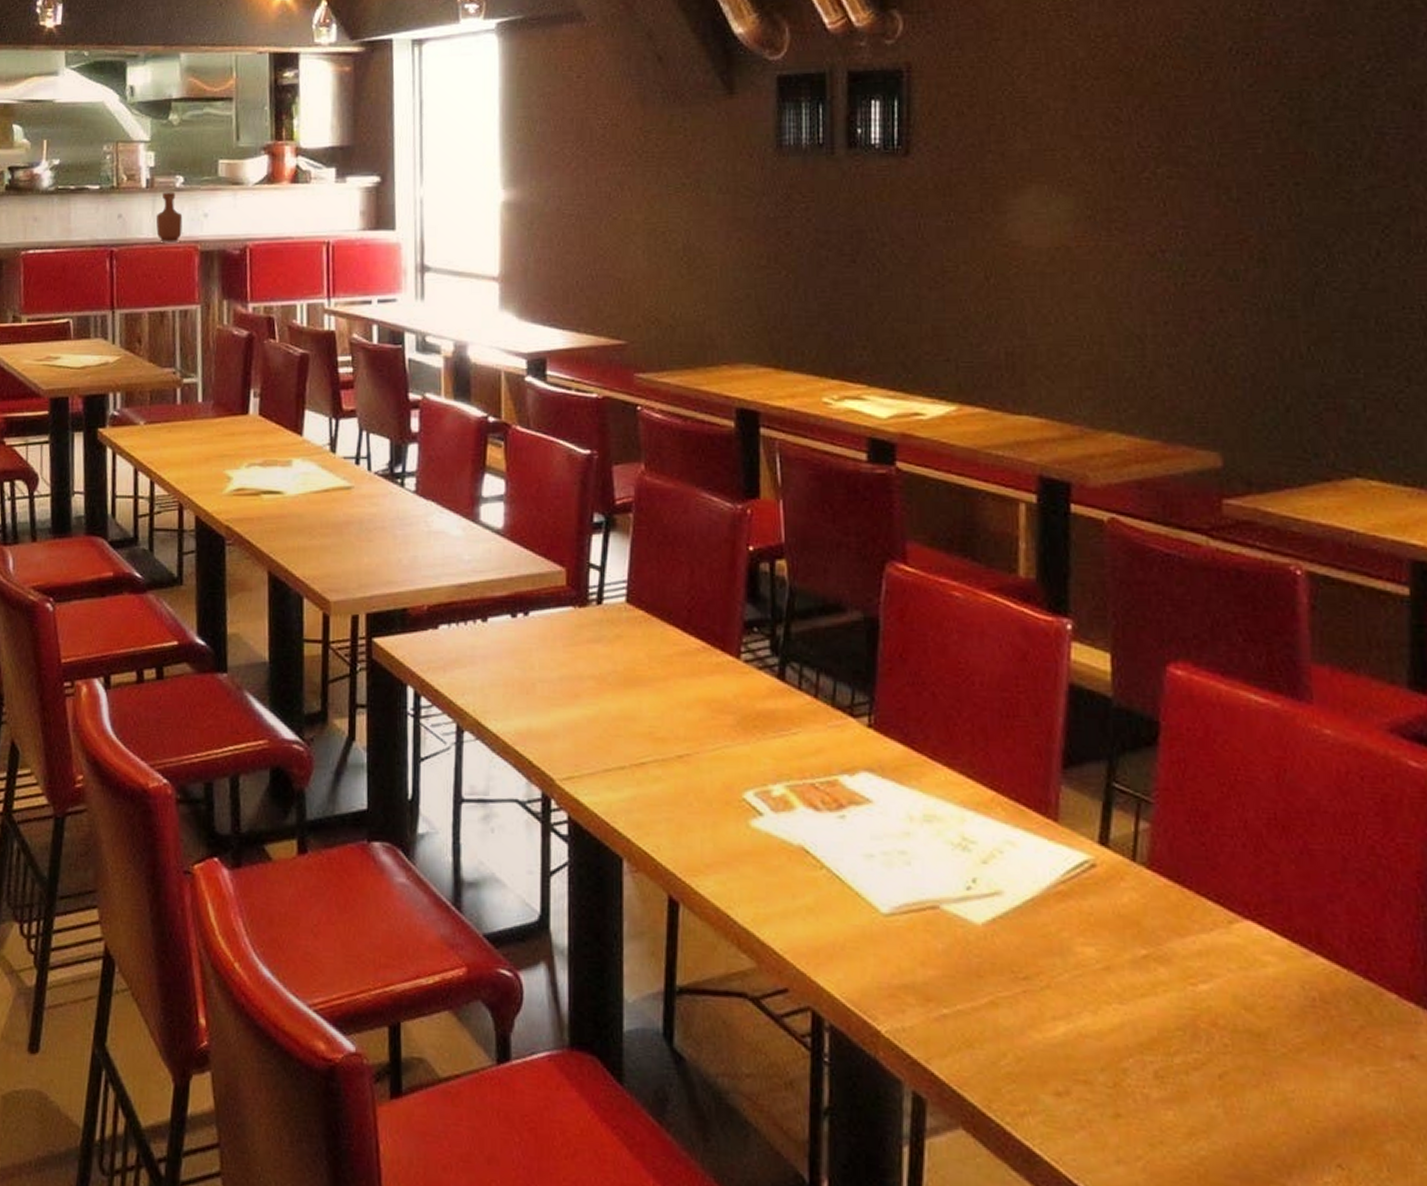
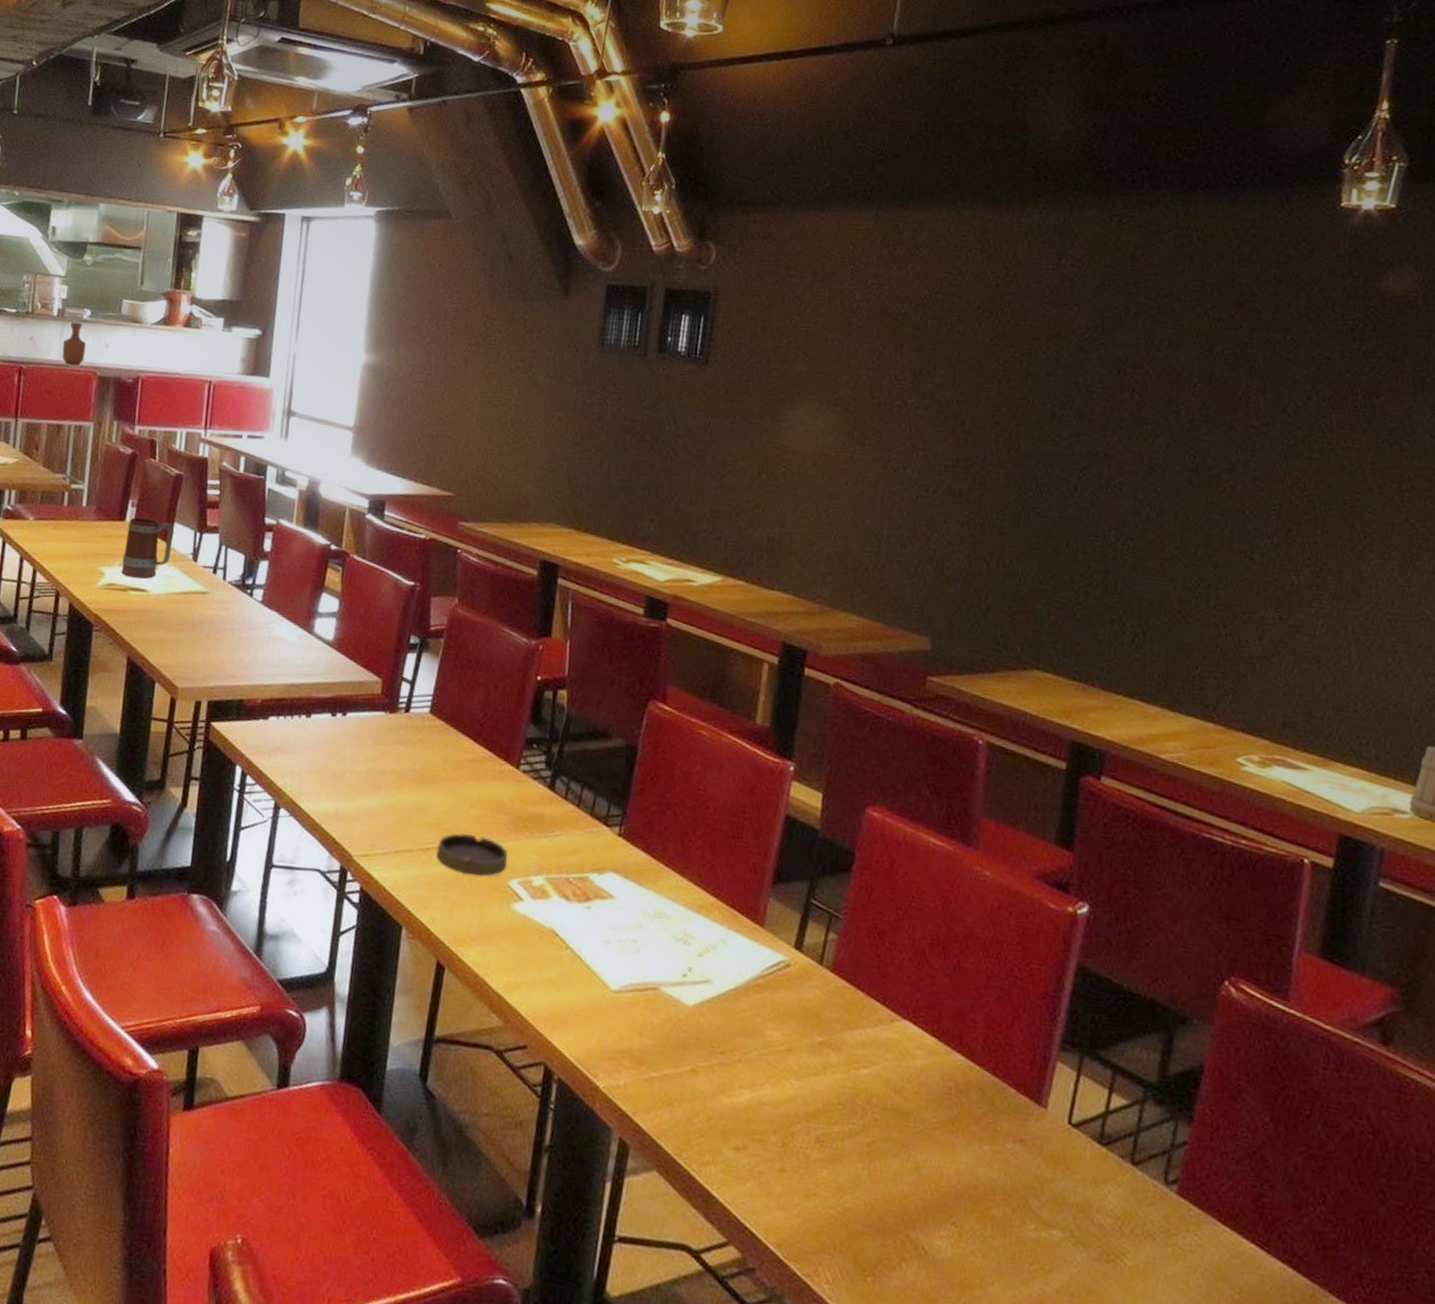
beer mug: none [250,409,306,480] -> present [121,517,174,580]
ashtray: none [654,741,738,790] -> present [436,832,508,876]

